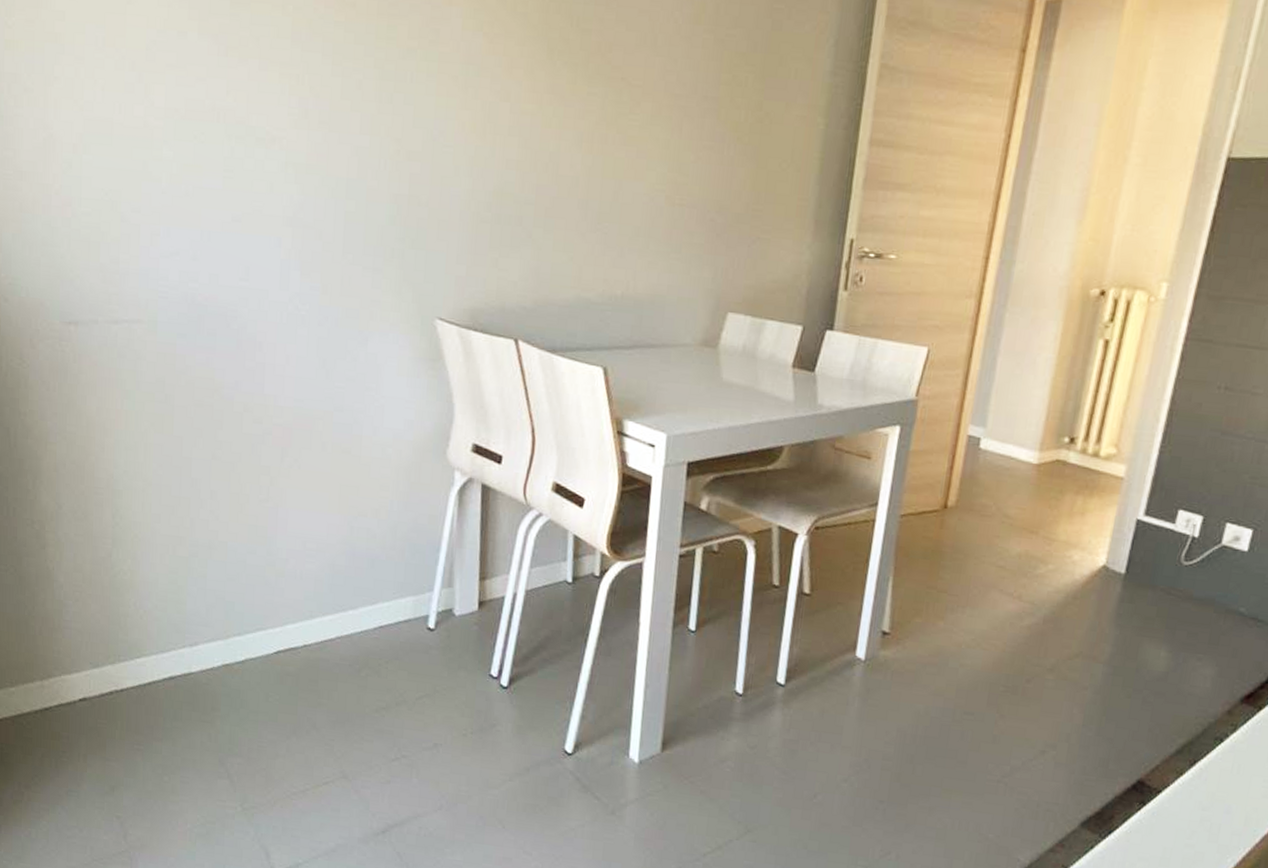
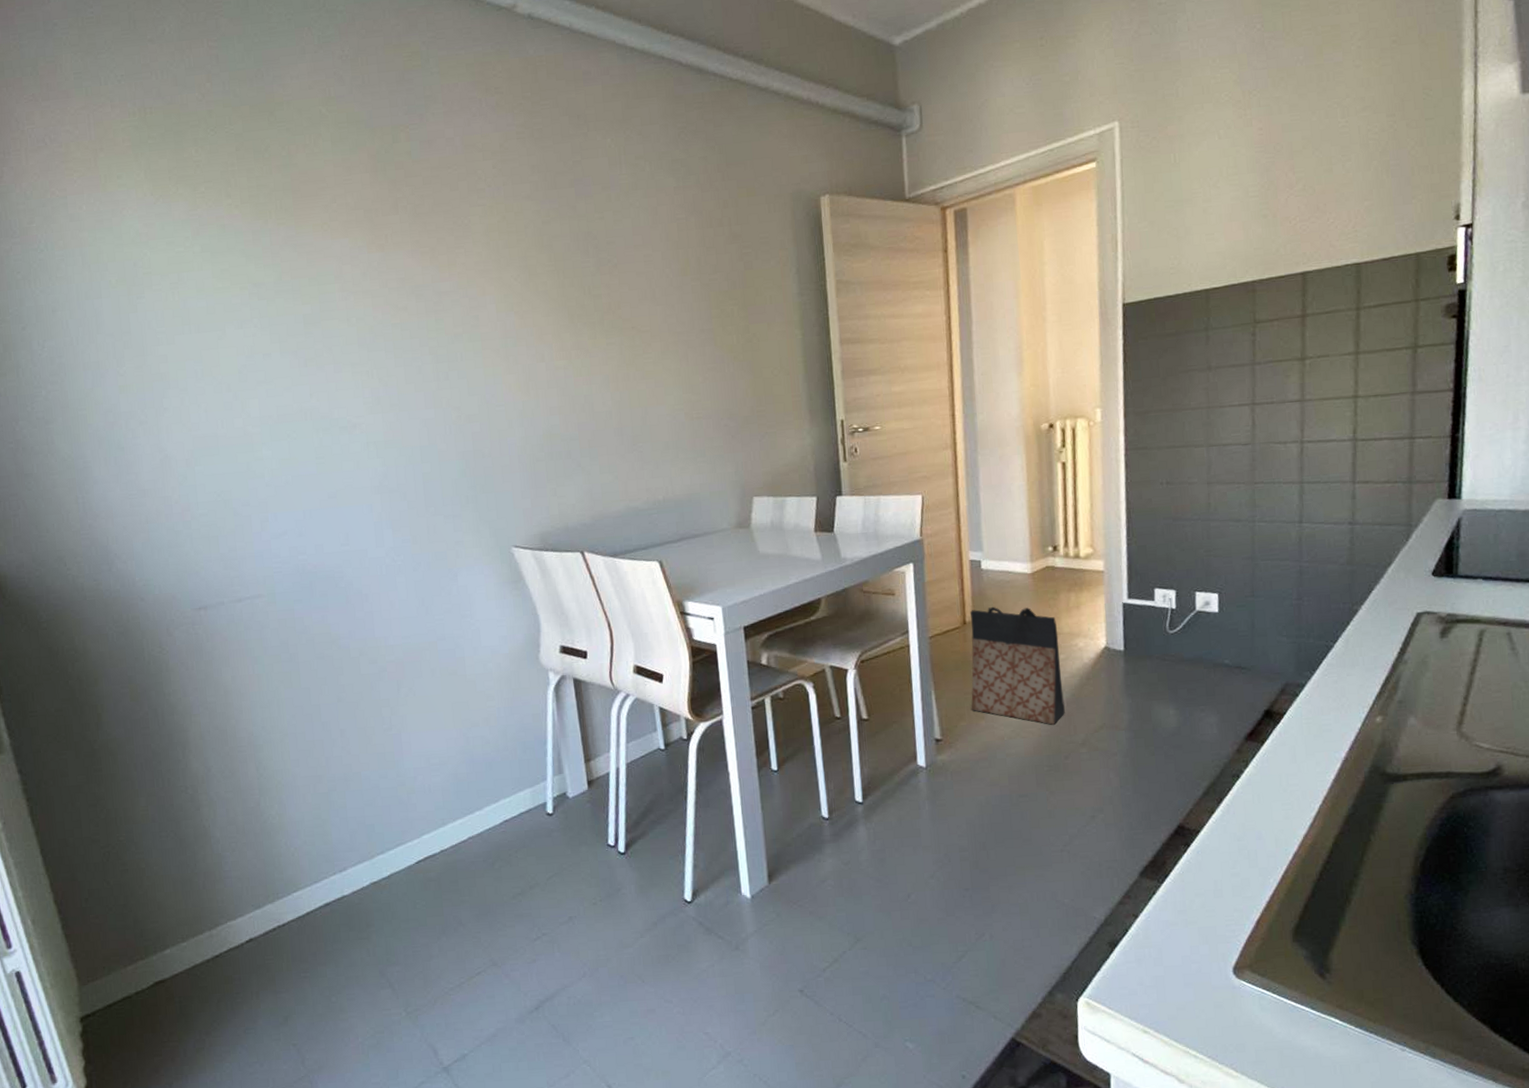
bag: none [931,493,1054,642] -> present [970,607,1065,725]

